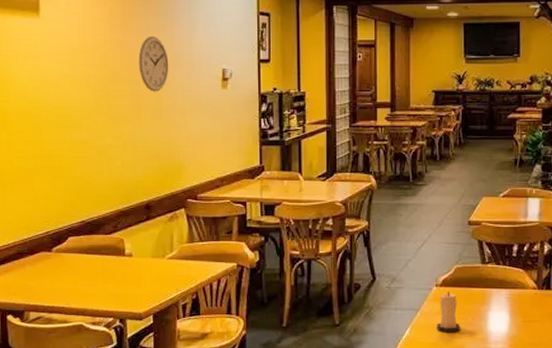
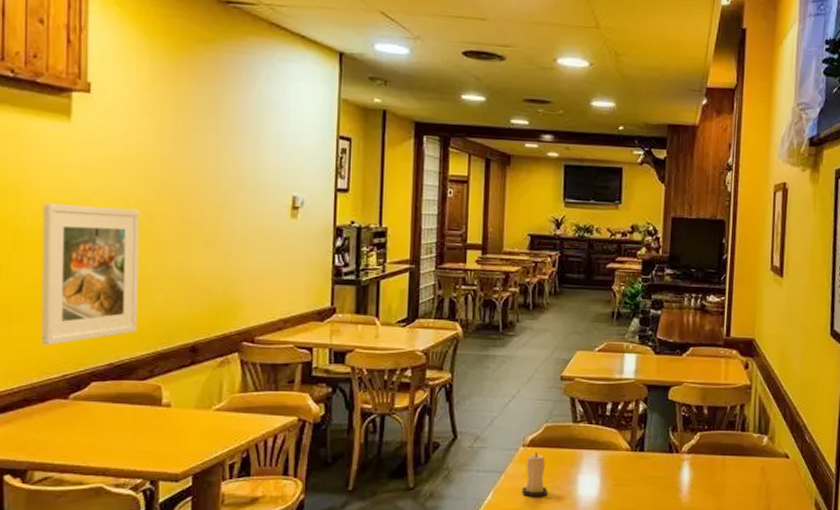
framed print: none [22,87,103,208] -> present [40,203,139,346]
wall clock: present [138,35,169,92] -> none [192,153,229,218]

